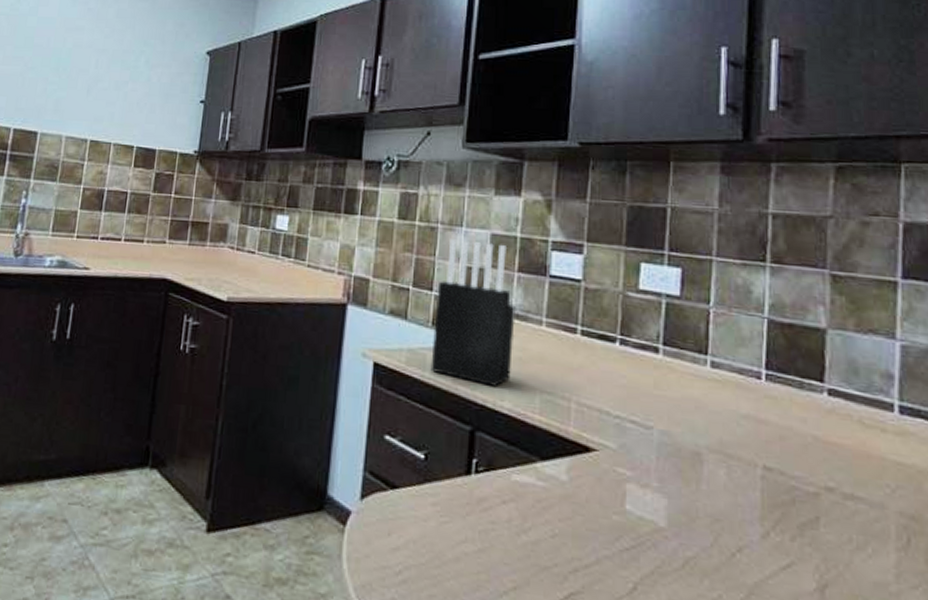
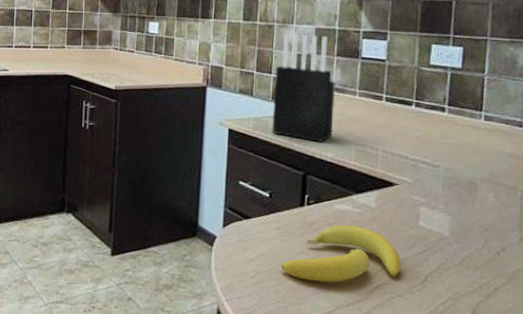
banana: none [436,503,602,586] -> present [280,225,402,282]

